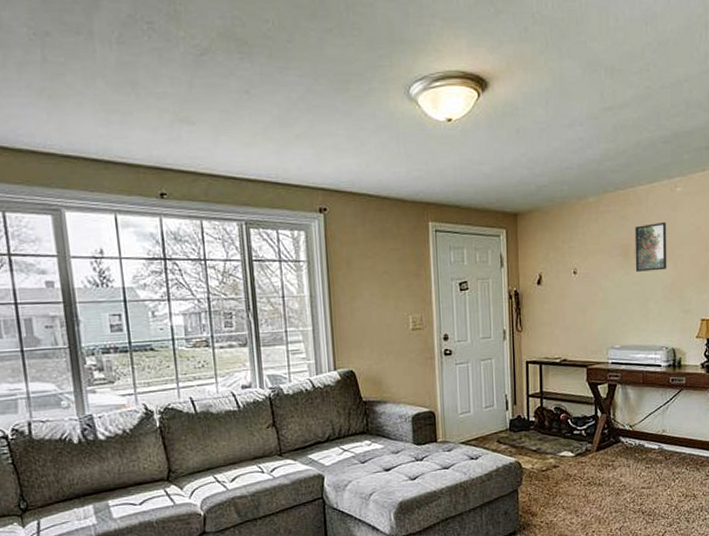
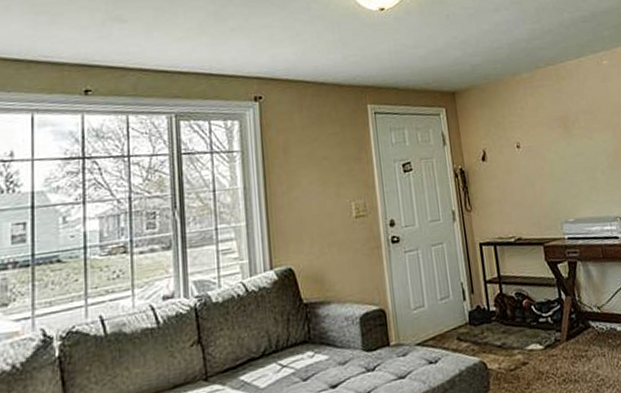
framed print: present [635,221,667,272] -> none [570,92,607,143]

